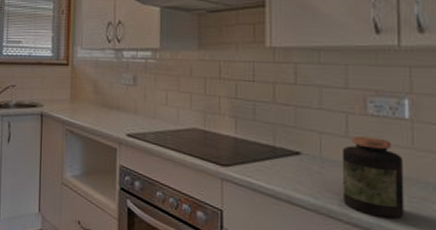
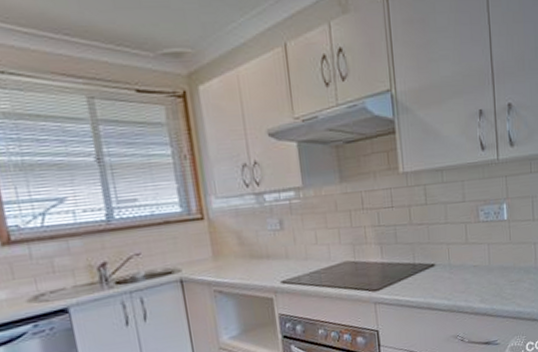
jar: present [341,136,405,219] -> none [464,239,508,303]

